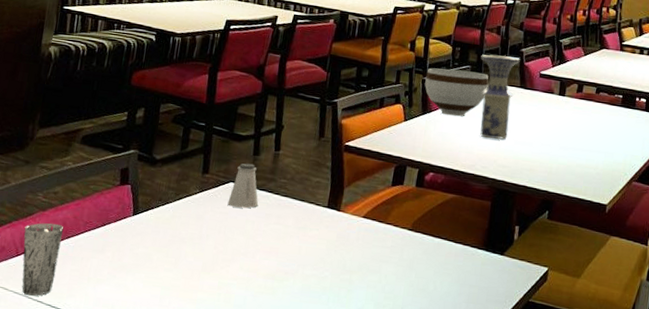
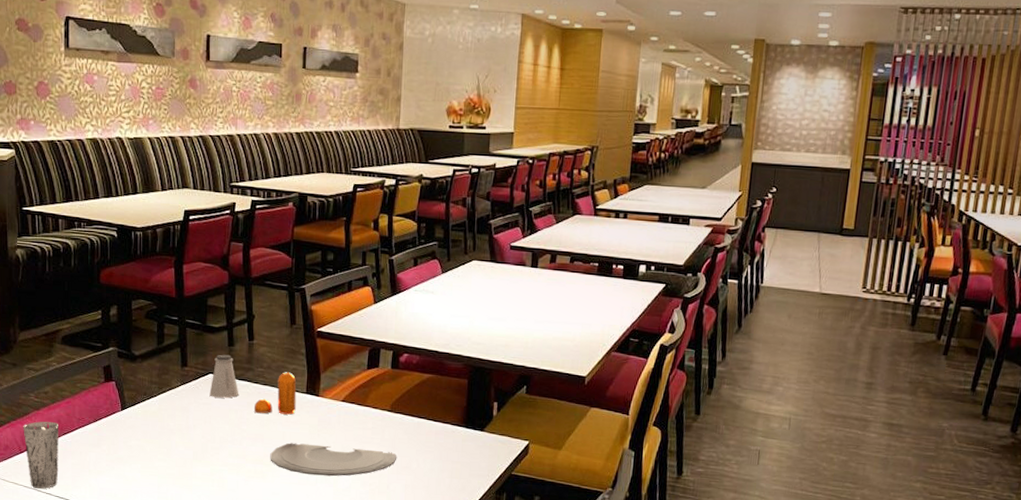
pepper shaker: none [271,184,319,229] -> present [253,372,297,415]
plate: none [282,258,415,296] -> present [270,443,397,477]
bowl: present [425,68,489,117] -> none [392,246,458,296]
vase: present [480,54,520,140] -> none [447,228,489,317]

